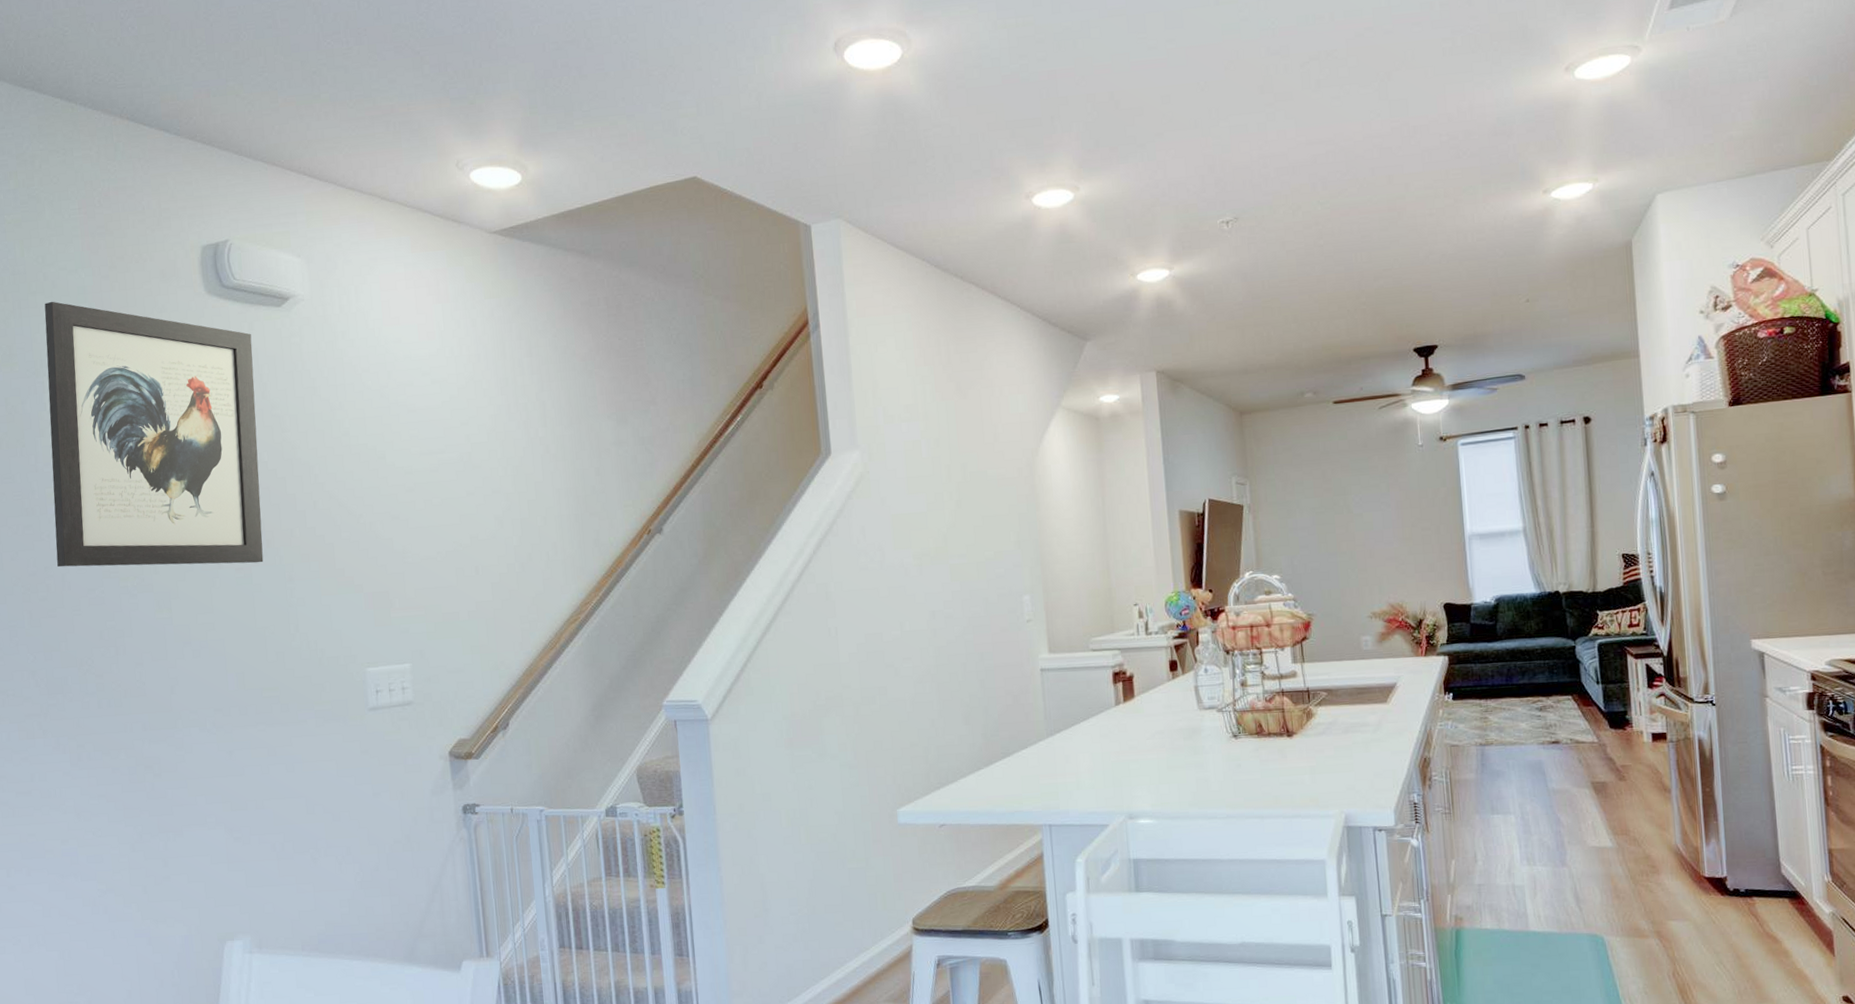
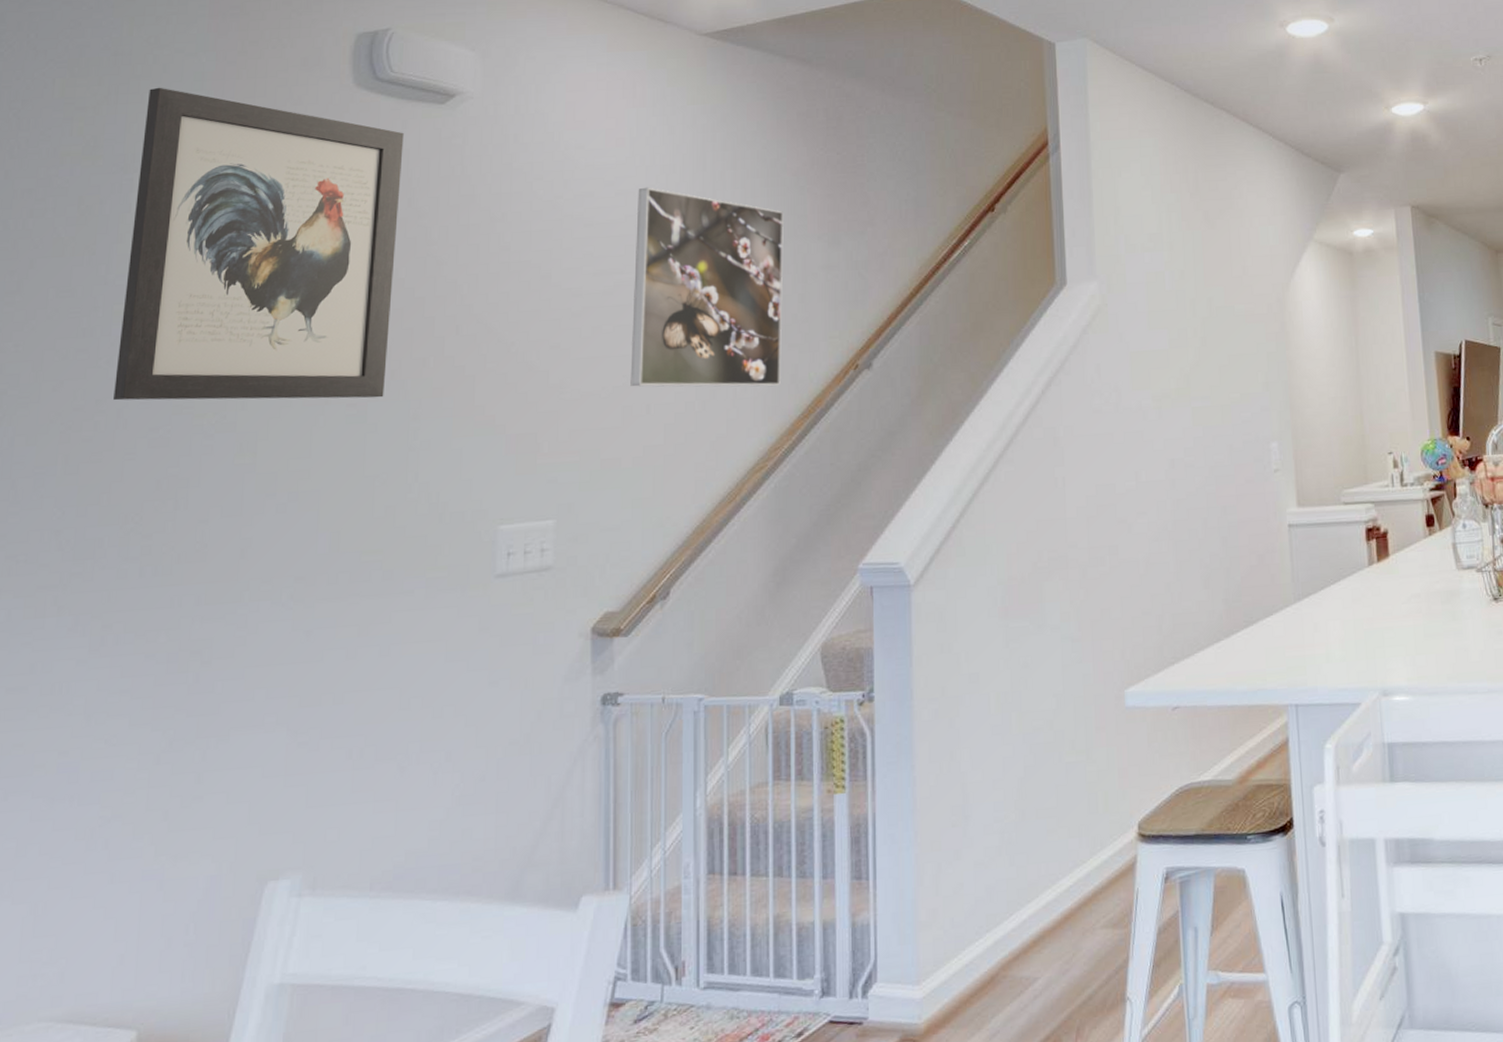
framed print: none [450,375,586,552] -> present [630,187,784,387]

